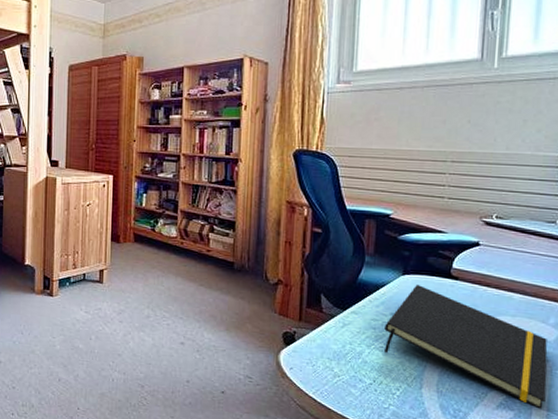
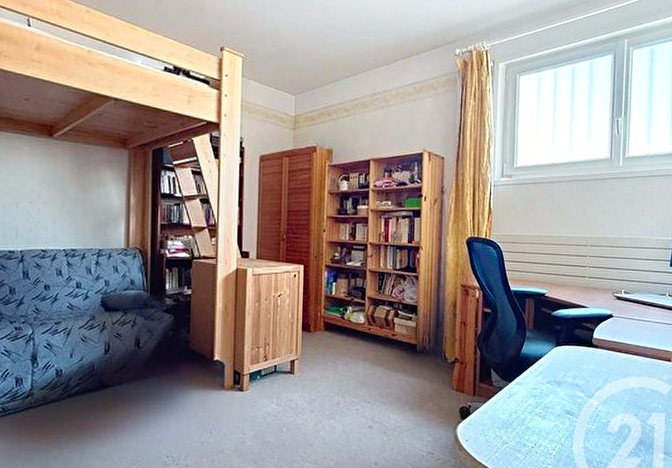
notepad: present [384,285,548,409] -> none [542,355,663,453]

